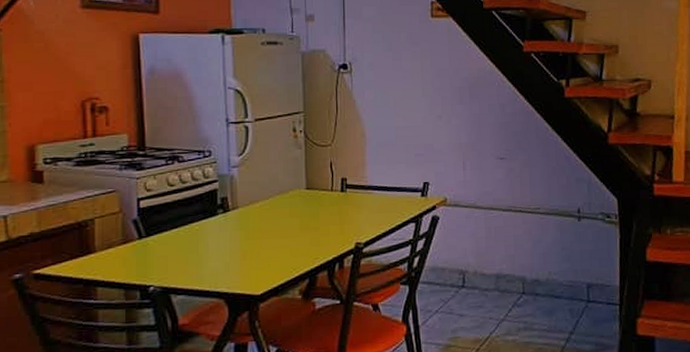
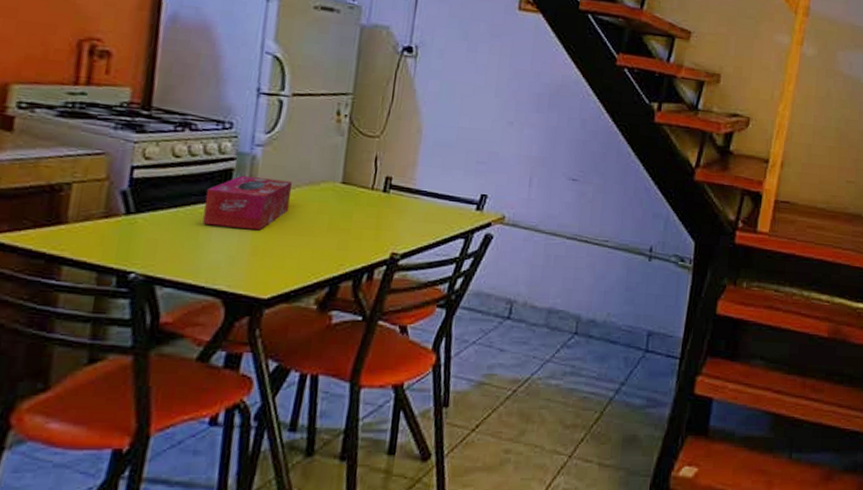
tissue box: none [198,193,266,239] -> present [203,175,292,231]

